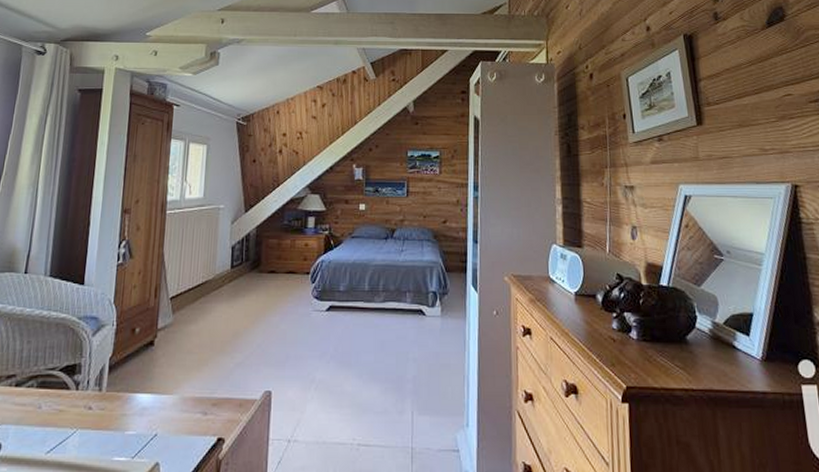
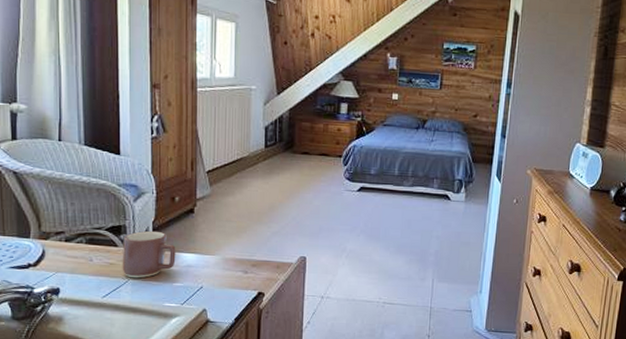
mug: none [71,368,132,427] -> present [122,230,176,279]

